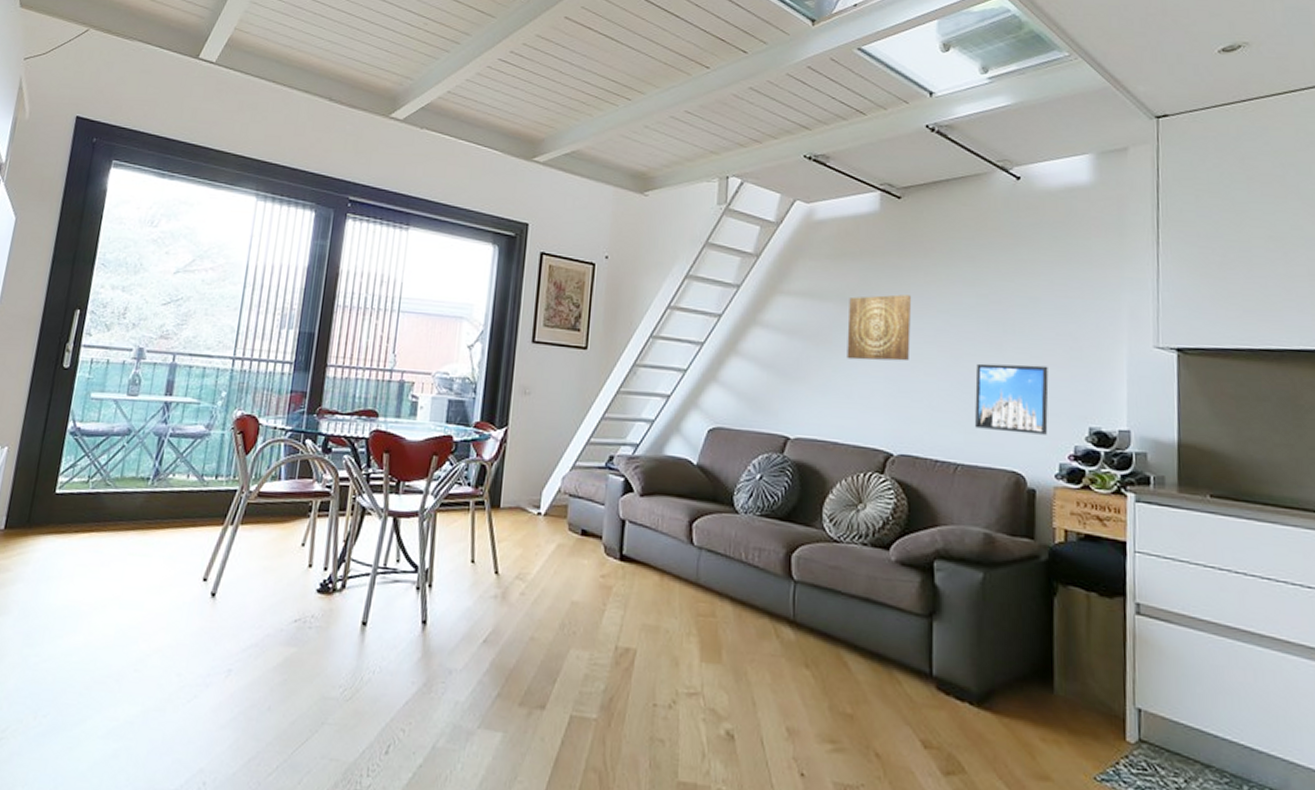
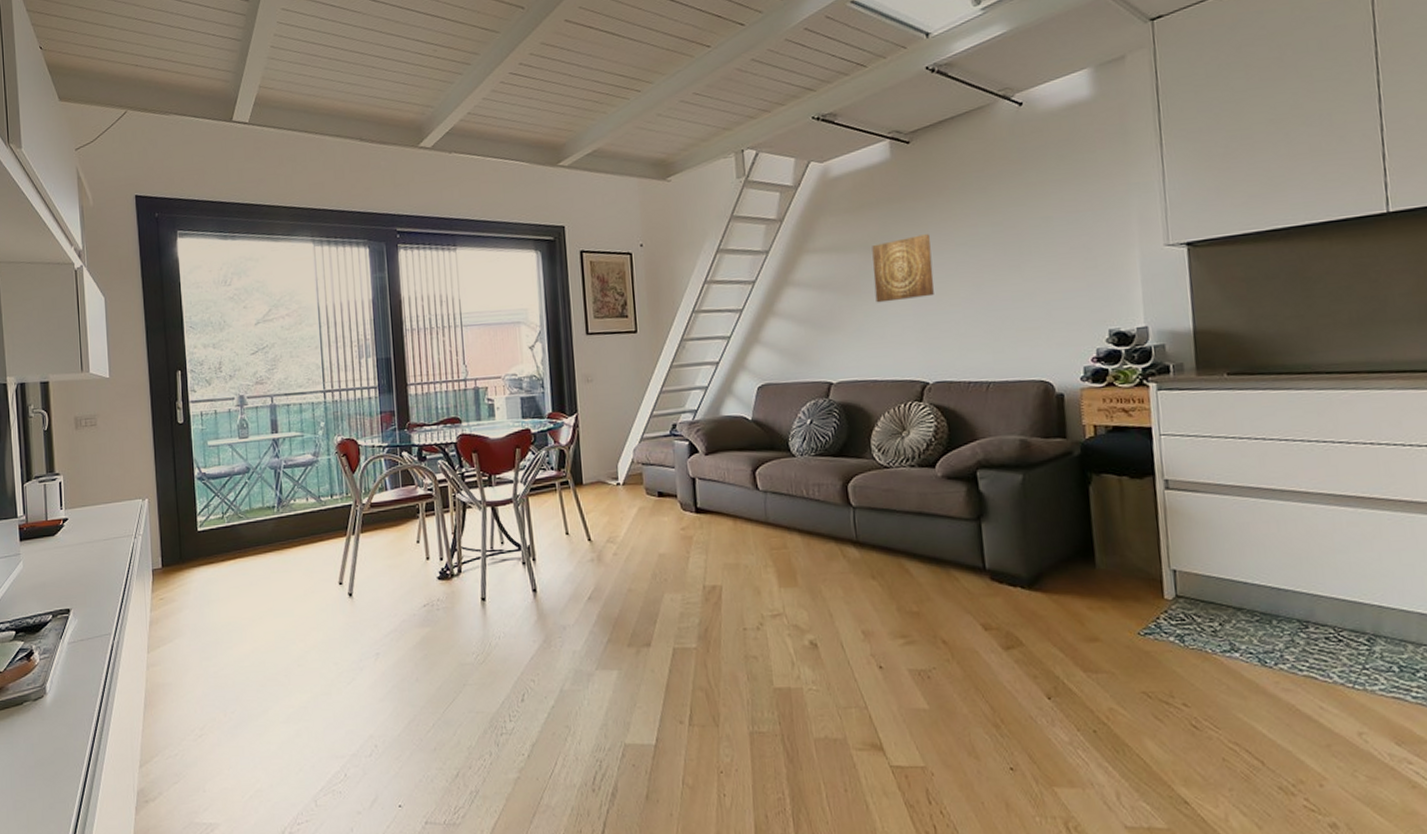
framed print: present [974,363,1049,435] -> none [998,279,1070,347]

